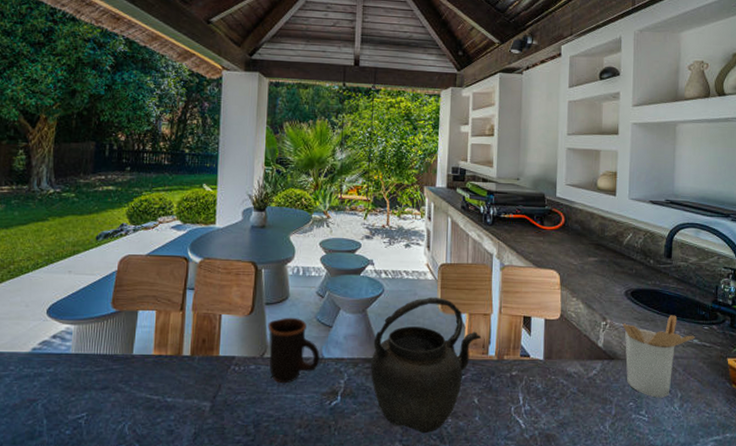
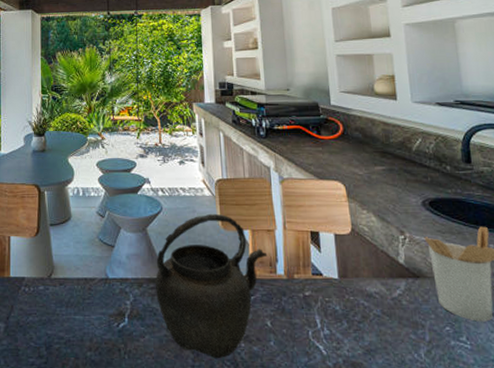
mug: present [268,317,320,384] -> none [53,237,105,305]

